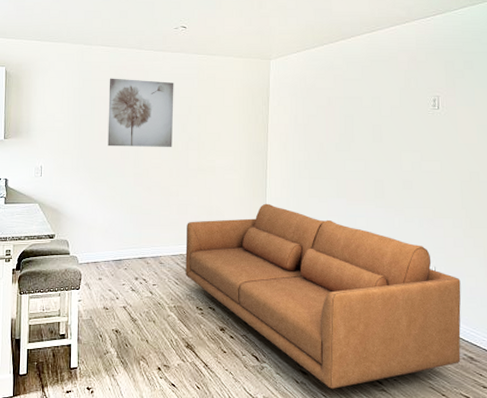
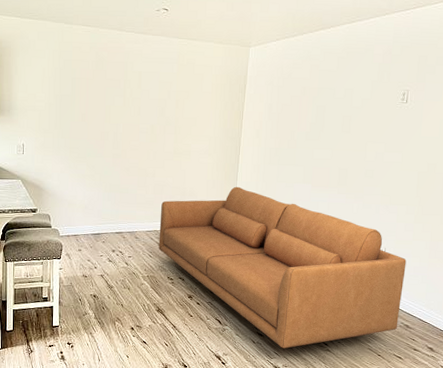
wall art: present [107,78,174,147] -> none [87,59,154,130]

